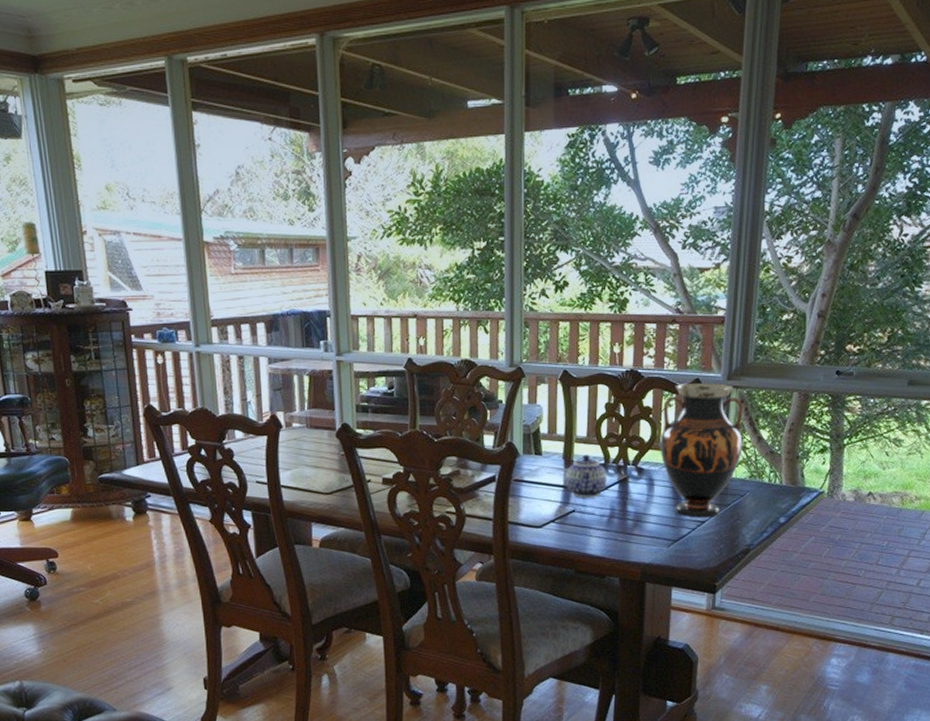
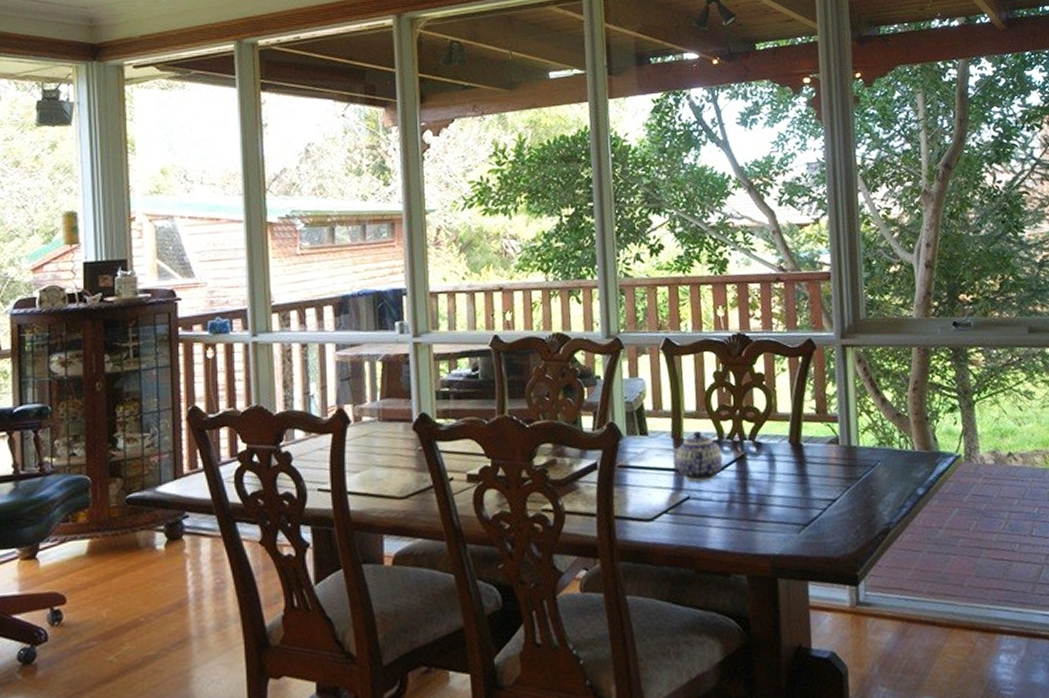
vase: present [660,382,743,518] -> none [776,343,867,496]

